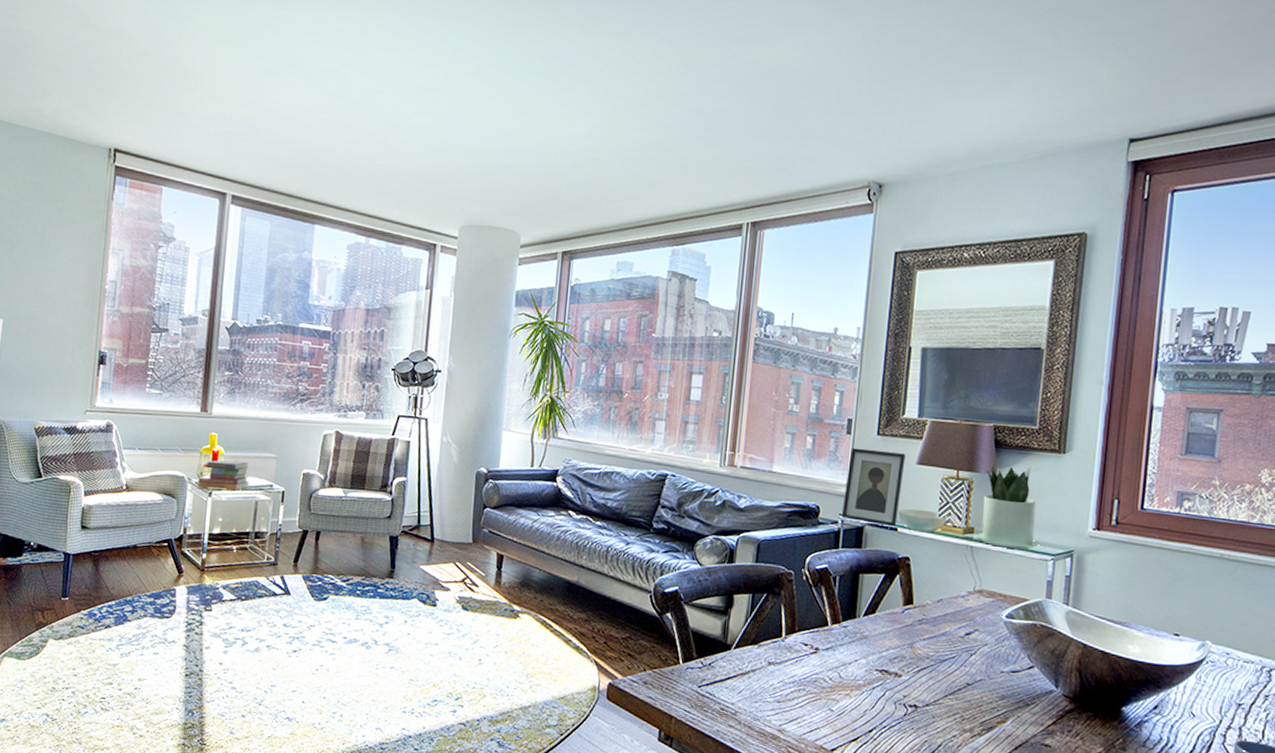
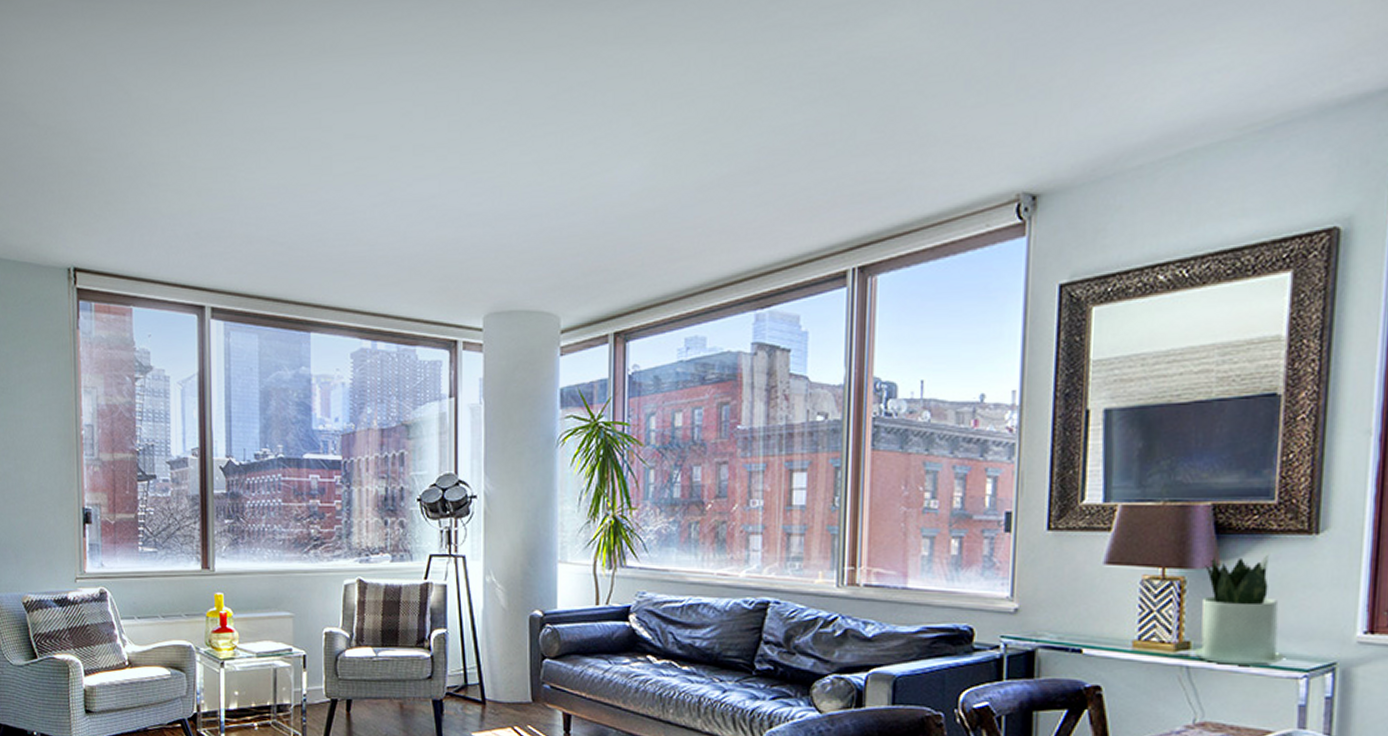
books: present [198,460,249,491] -> none [207,623,265,659]
picture frame: present [841,447,906,527] -> none [1003,549,1089,648]
bowl: present [898,508,948,533] -> none [1081,622,1152,653]

